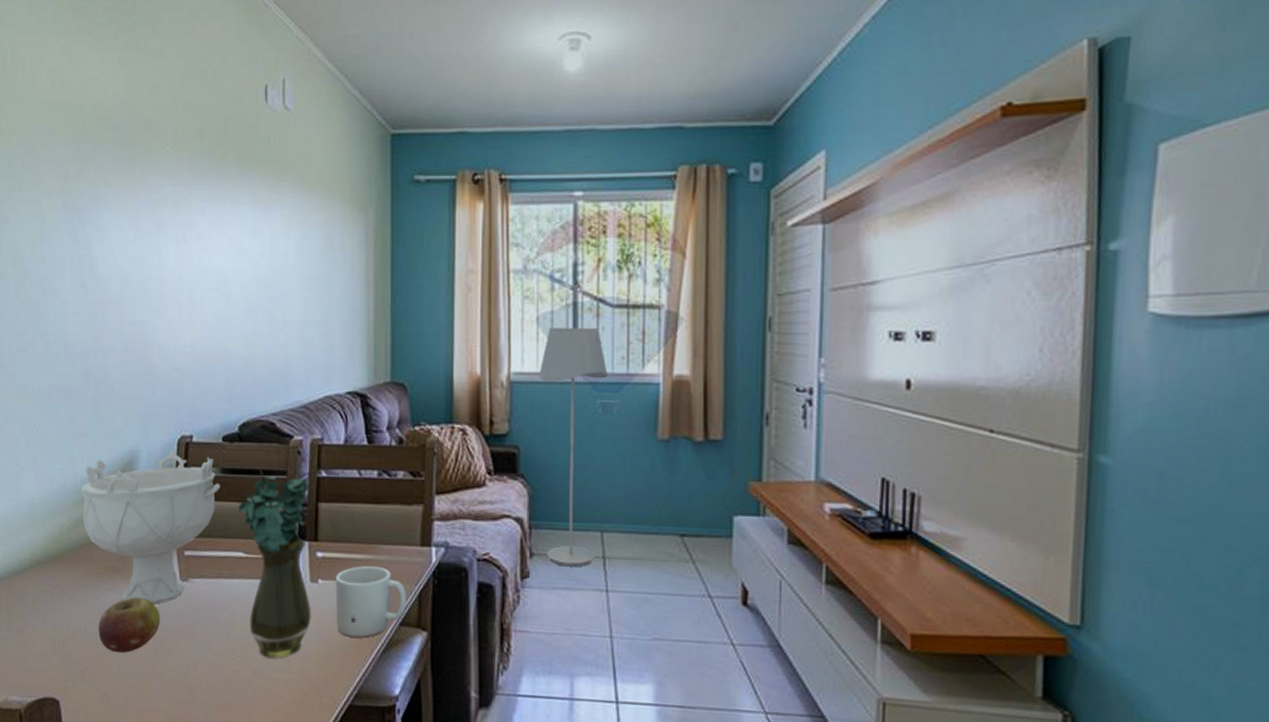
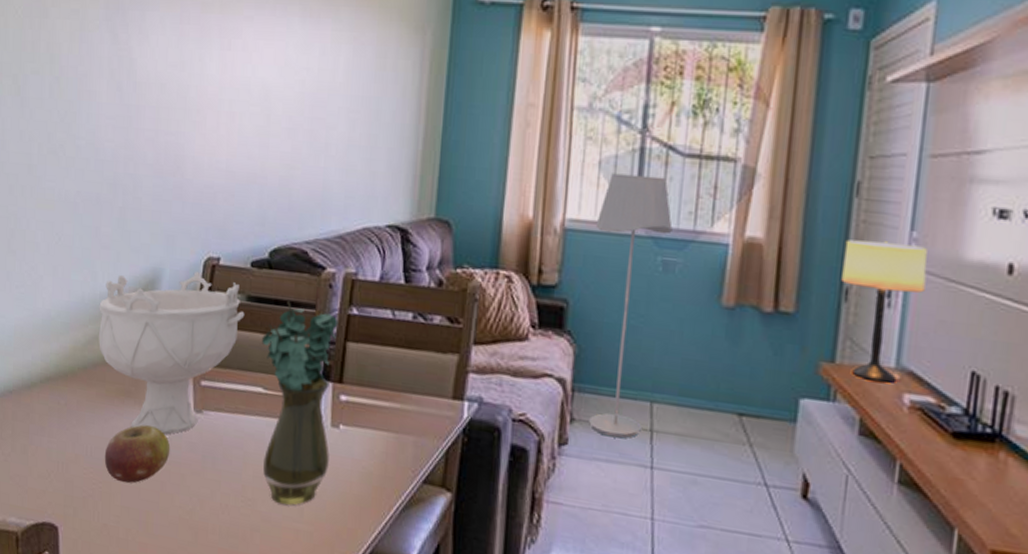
mug: present [335,565,406,638] -> none [355,414,433,493]
table lamp: none [762,369,836,495] -> present [841,239,927,383]

